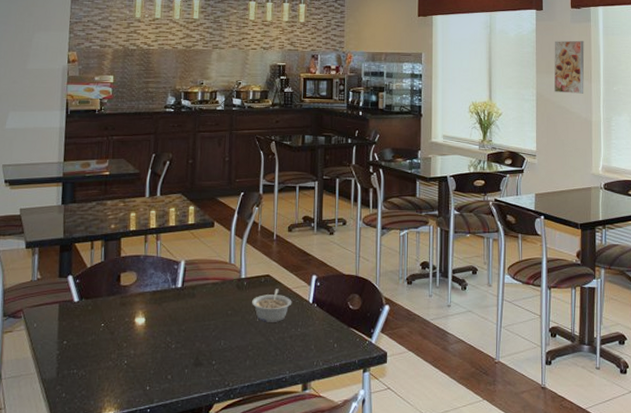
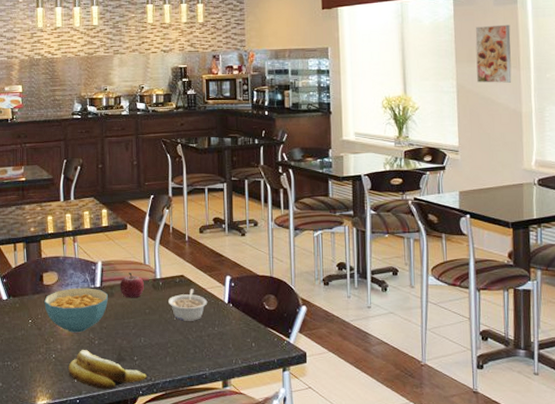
cereal bowl: none [119,288,189,336] -> present [44,287,108,333]
banana: none [140,355,225,397] -> present [68,350,148,390]
fruit: none [202,272,229,299] -> present [120,272,145,298]

